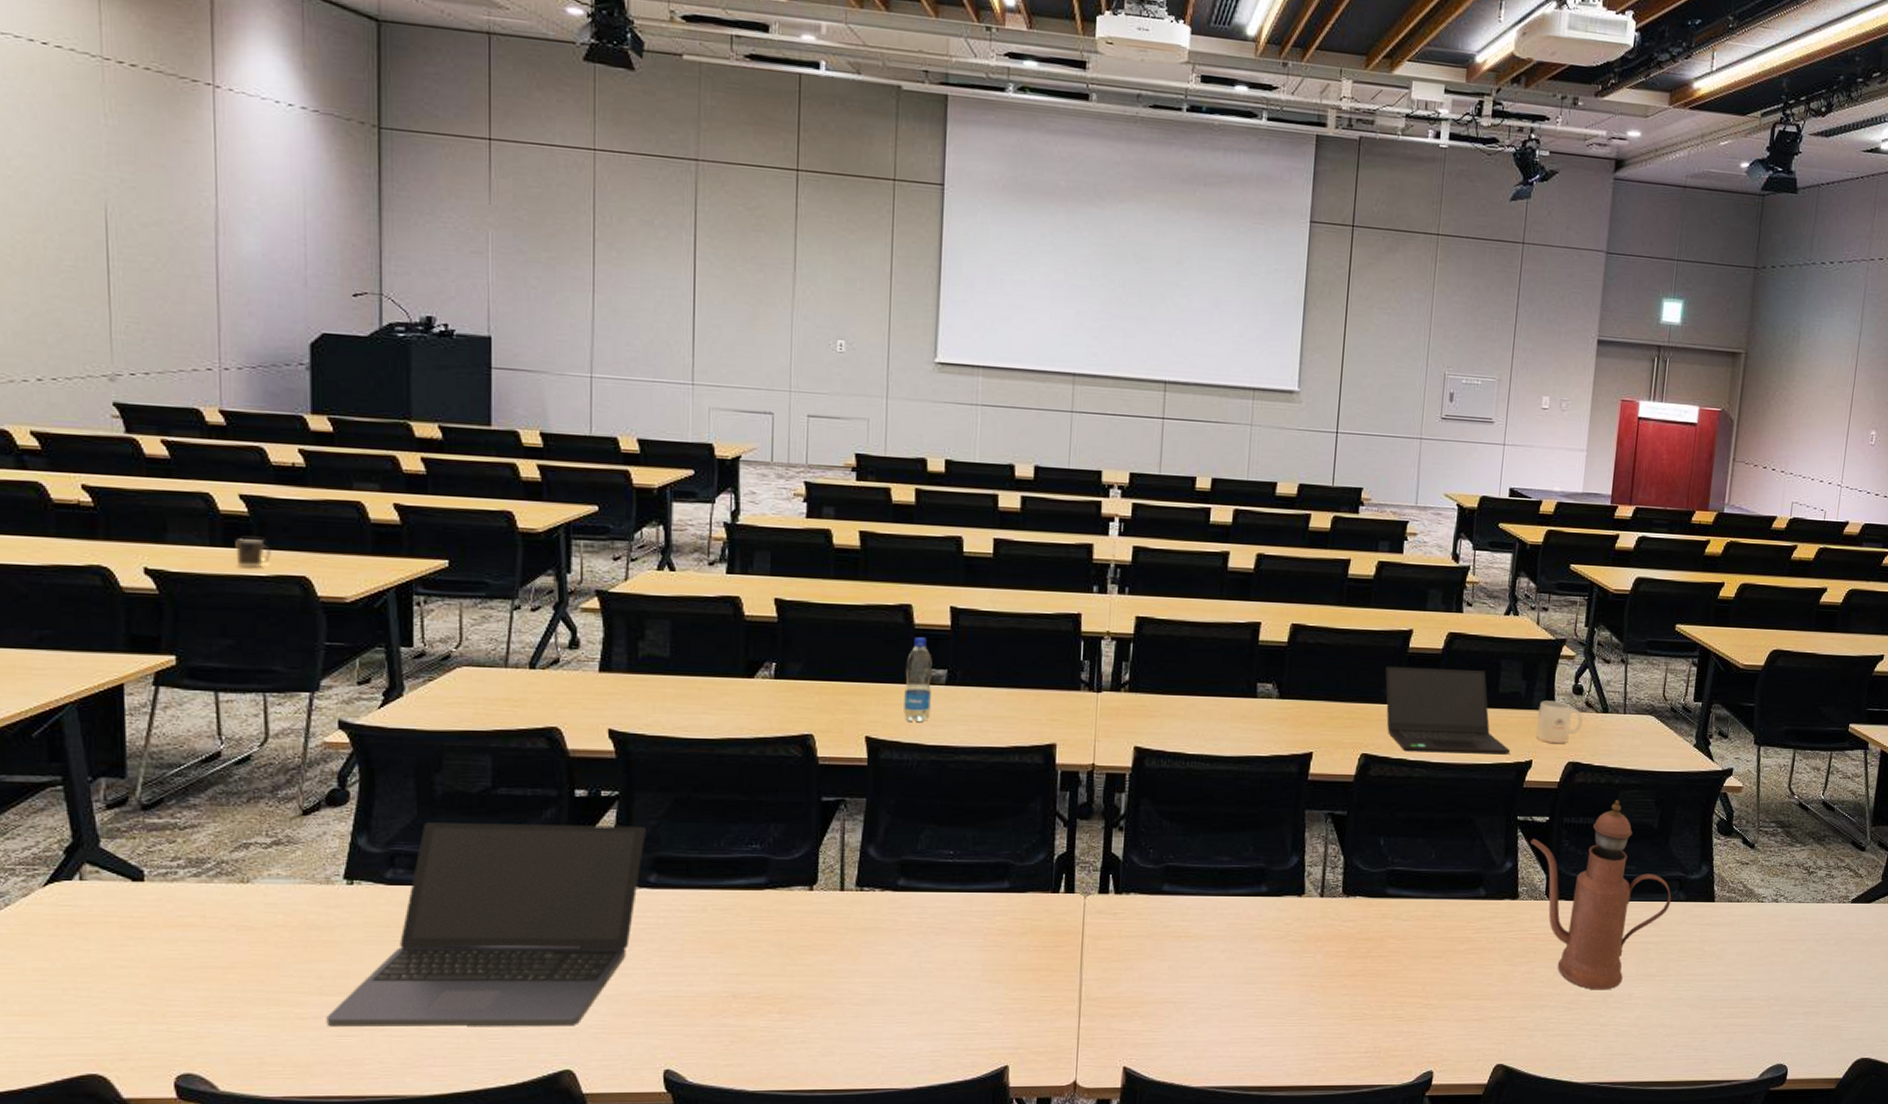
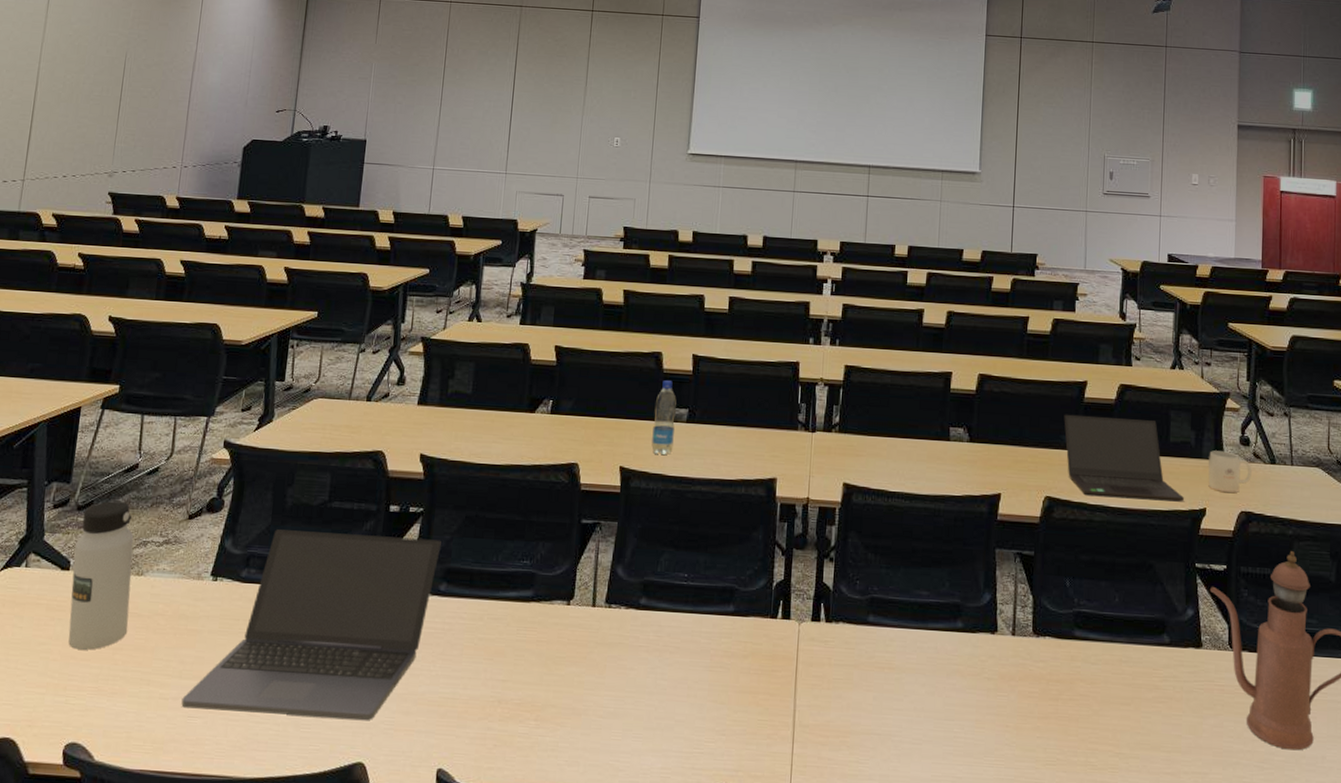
water bottle: none [145,796,240,971] -> present [68,500,134,650]
mug: present [235,539,271,569] -> none [171,294,196,317]

